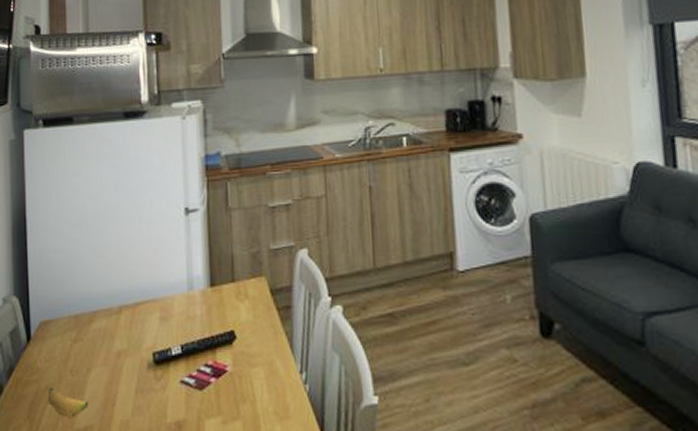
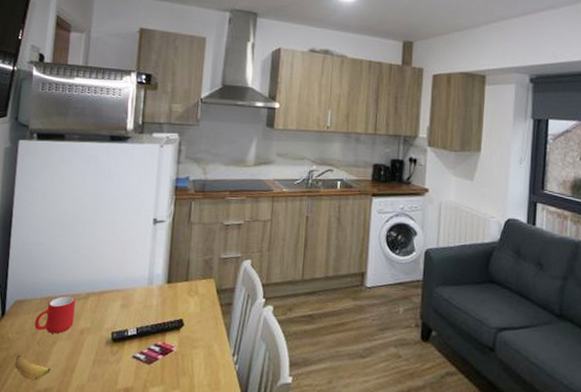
cup: none [65,312,108,359] -> present [35,296,76,334]

